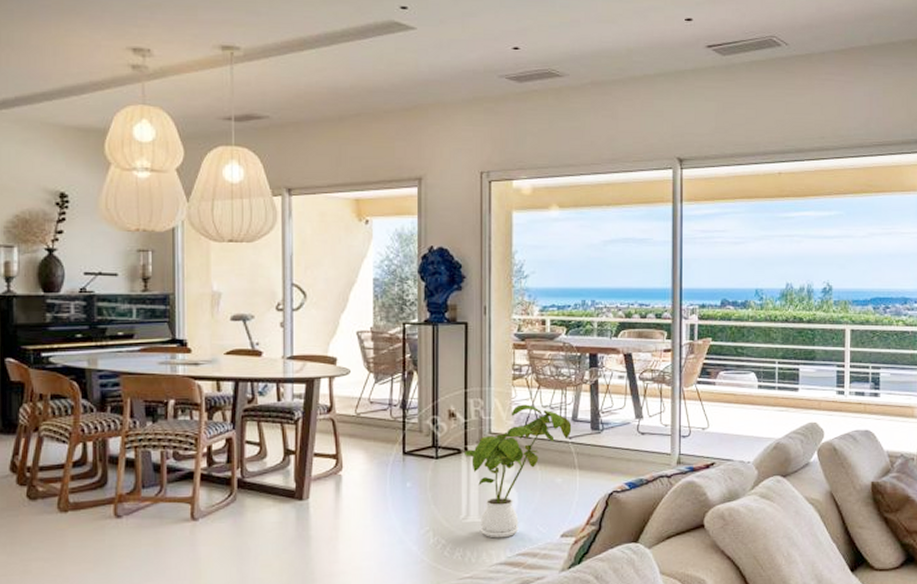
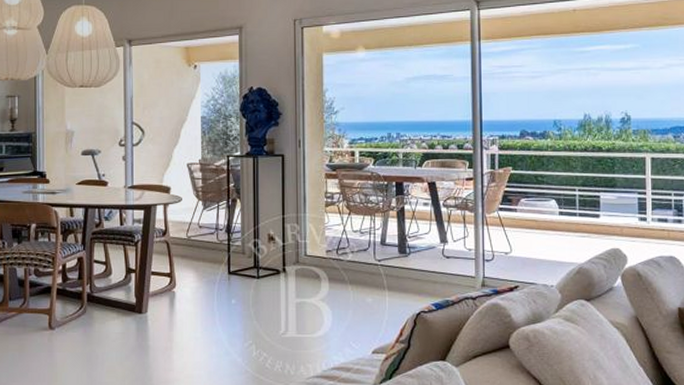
house plant: present [465,404,572,538] -> none [283,229,381,353]

